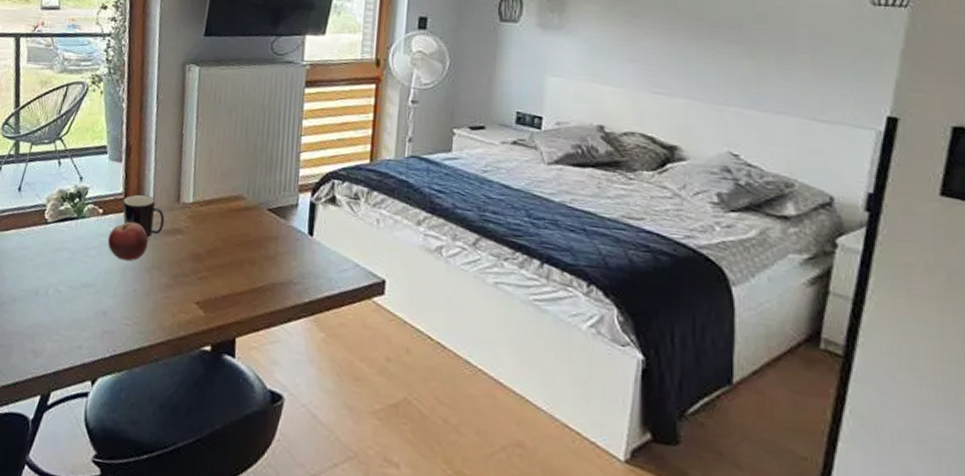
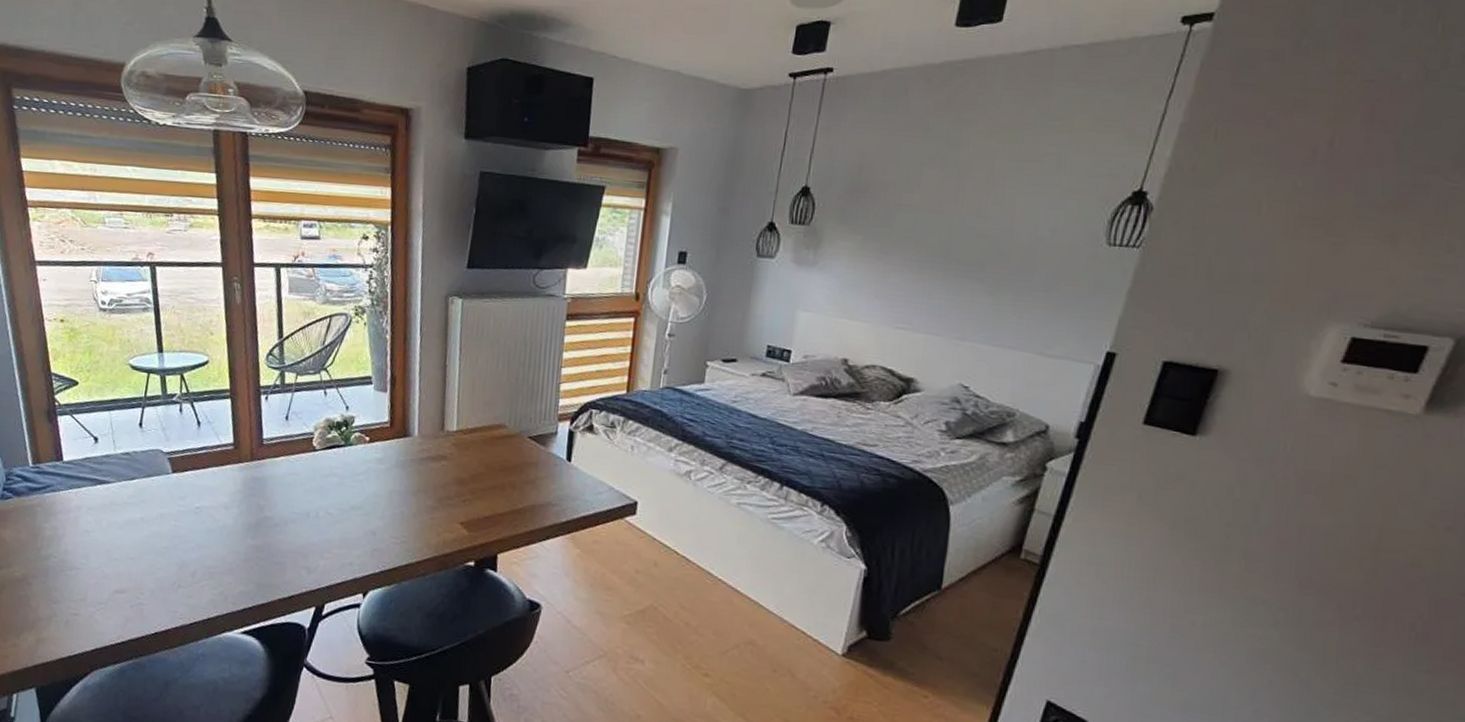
fruit: present [107,221,149,261] -> none [374,448,414,486]
mug: present [122,194,165,241] -> none [388,423,430,467]

